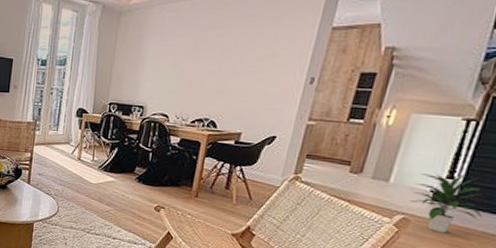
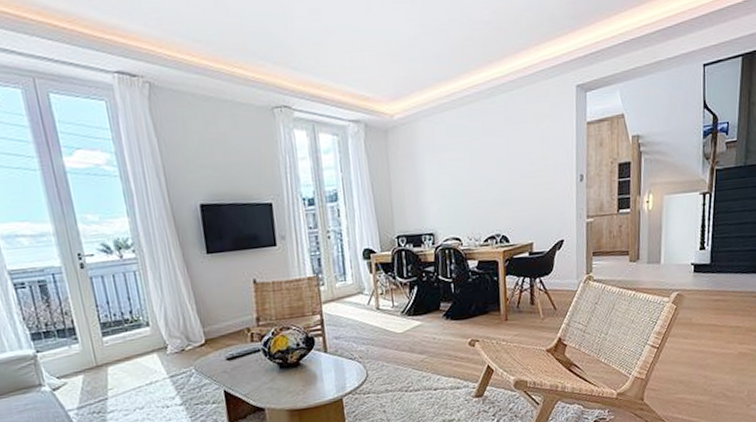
indoor plant: present [410,173,483,234] -> none [679,243,731,301]

